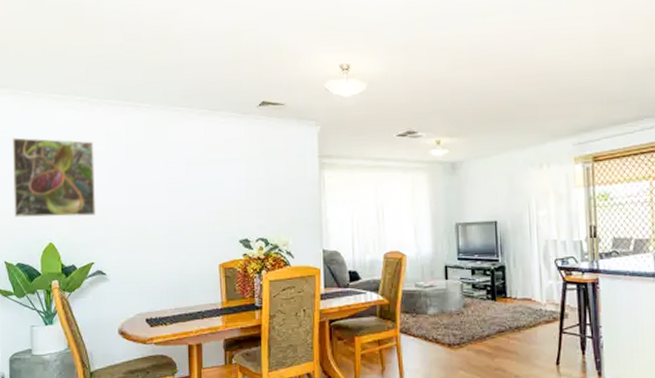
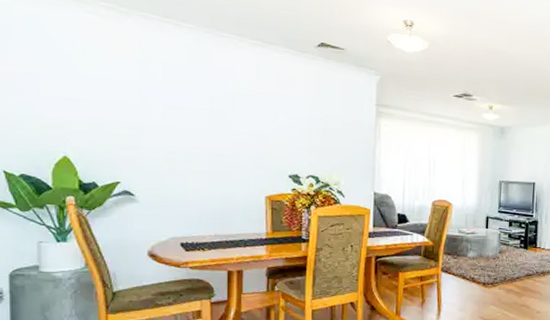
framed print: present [12,137,95,218] -> none [14,35,124,133]

